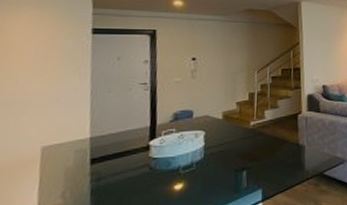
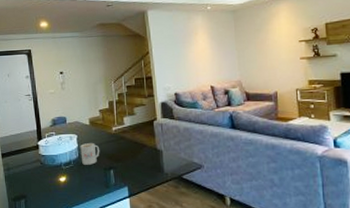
mug: none [206,139,233,167] -> present [80,142,100,165]

